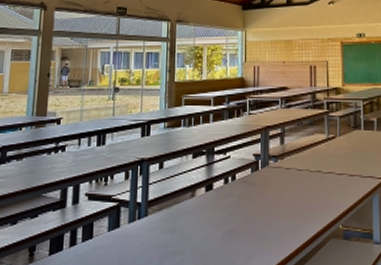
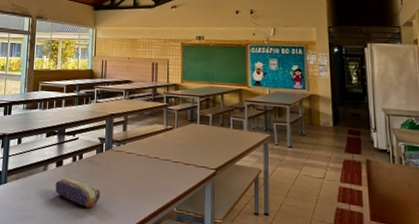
pencil case: none [205,202,258,236] -> present [55,177,101,209]

